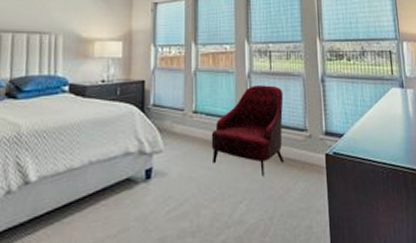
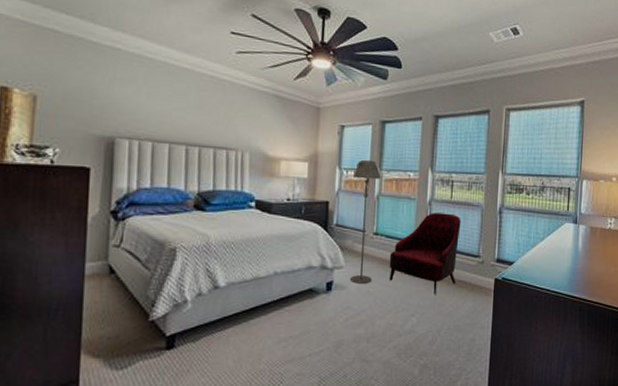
floor lamp: none [169,35,197,169] -> present [350,159,381,284]

